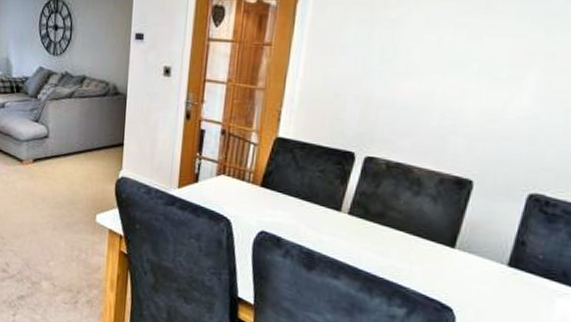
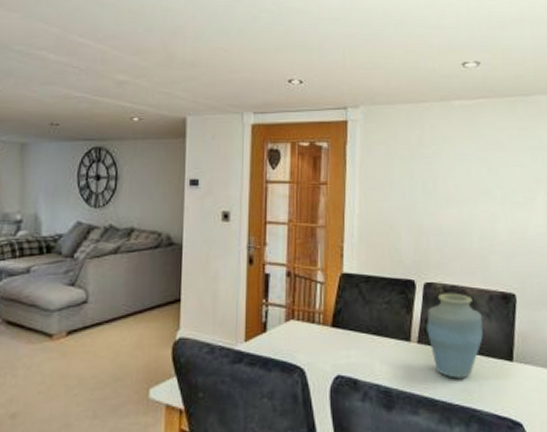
vase: none [360,169,427,255] -> present [427,293,483,378]

